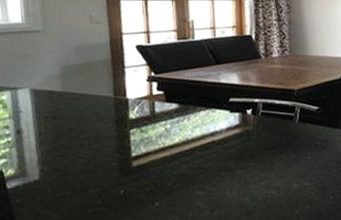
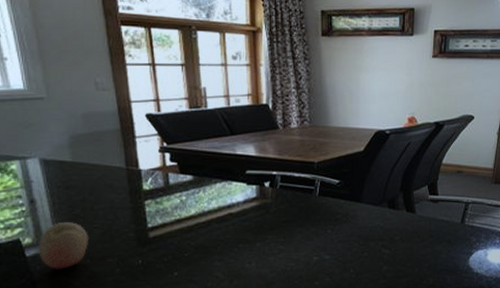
fruit: none [20,152,73,202] -> present [38,222,90,270]

